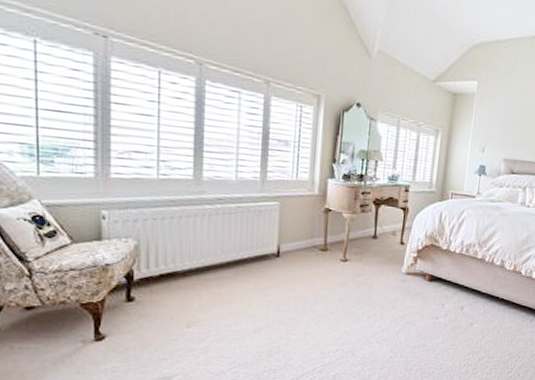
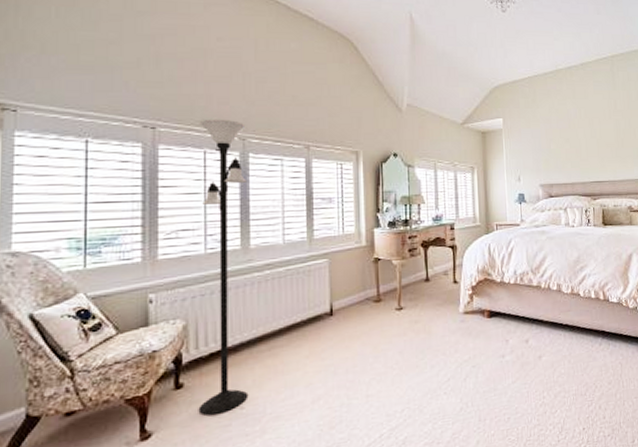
floor lamp: none [148,34,205,328] -> present [198,119,249,415]

